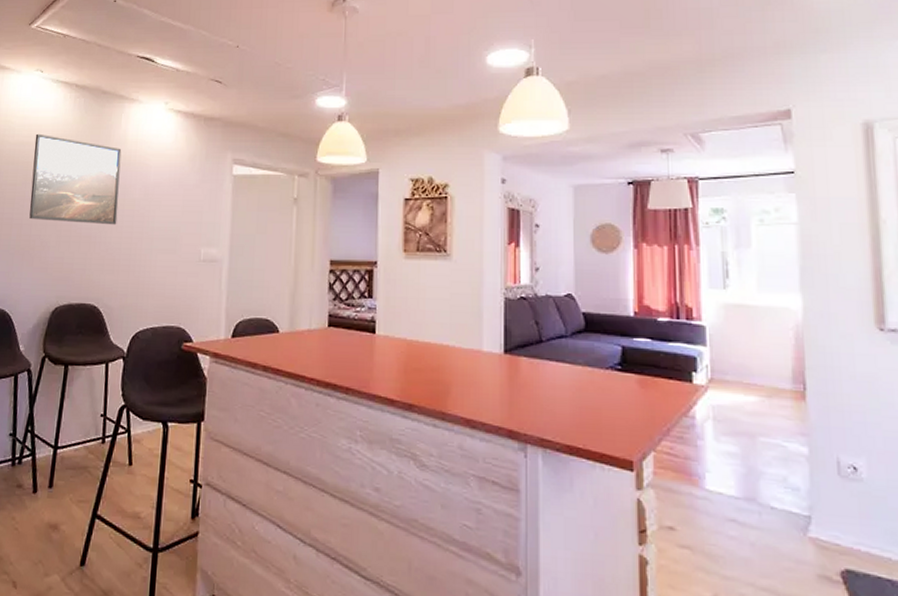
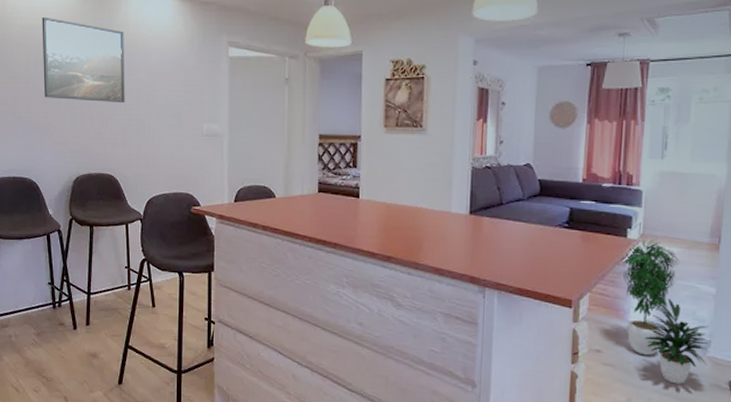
potted plant: none [688,381,811,575] -> present [620,236,709,384]

